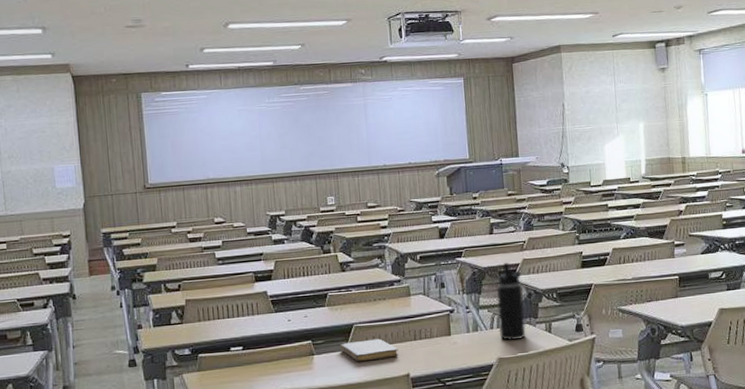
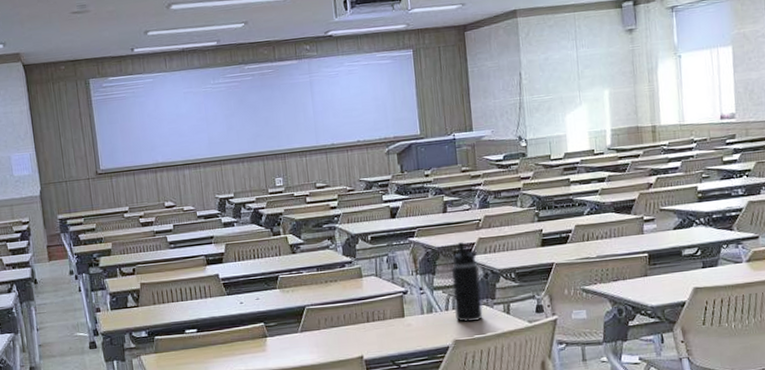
notebook: present [340,338,399,362] -> none [292,320,352,344]

